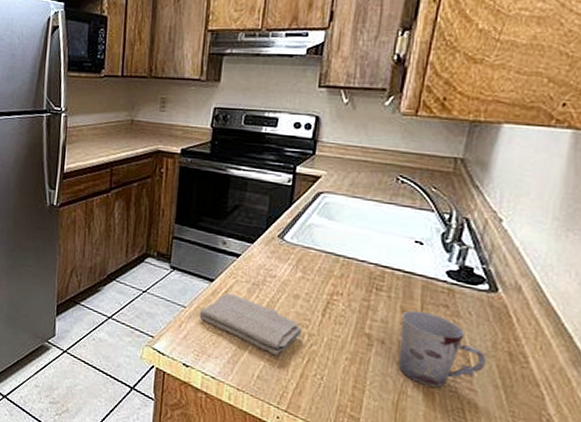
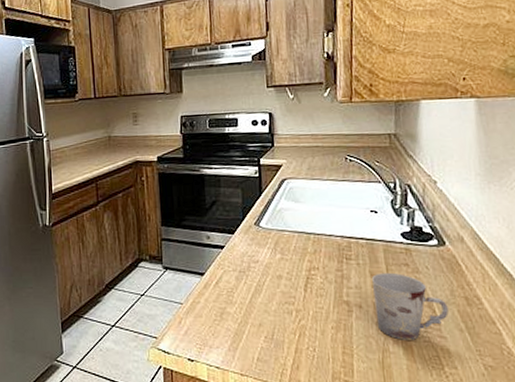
washcloth: present [199,293,302,357] -> none [195,284,290,336]

